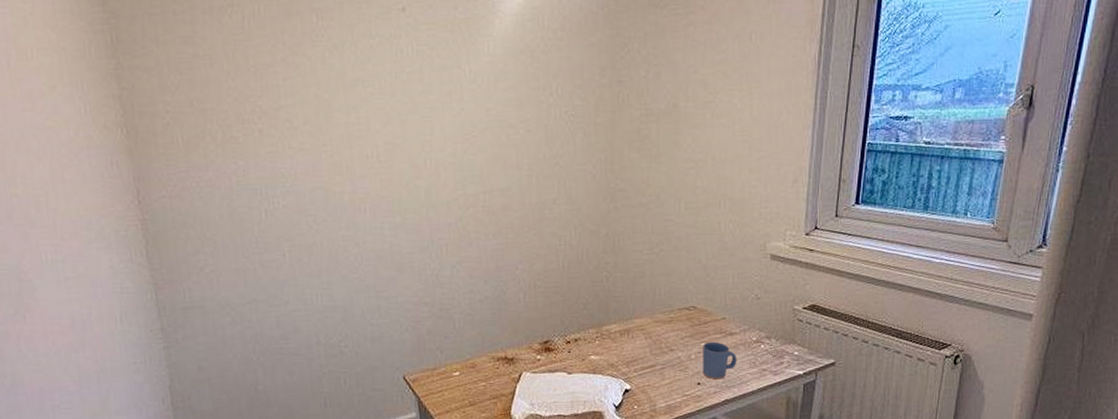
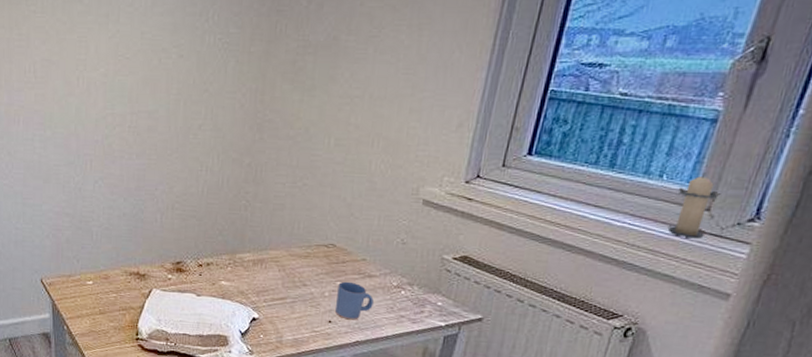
candle: none [976,208,1013,268] -> present [667,172,719,239]

